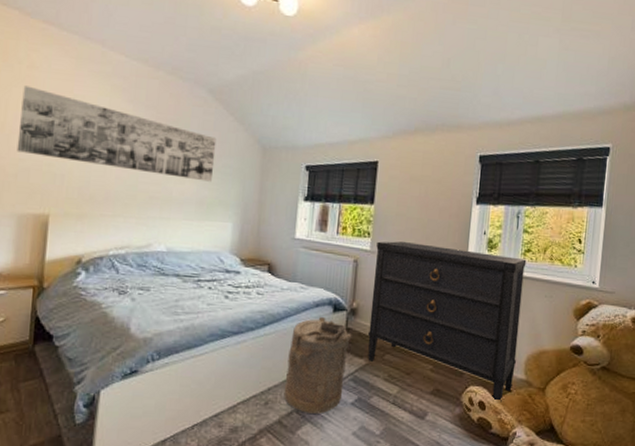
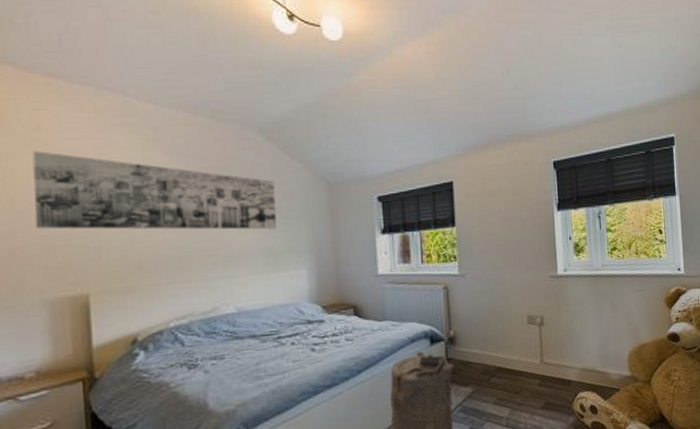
dresser: present [368,241,527,402] -> none [464,257,620,403]

